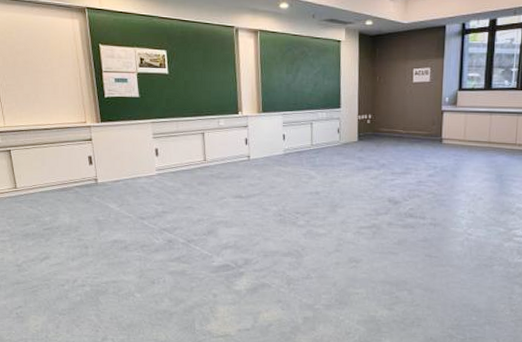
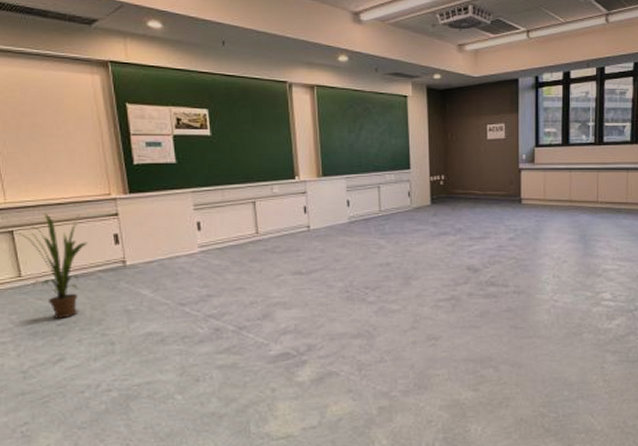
house plant: none [7,136,67,224] -> present [9,213,87,319]

